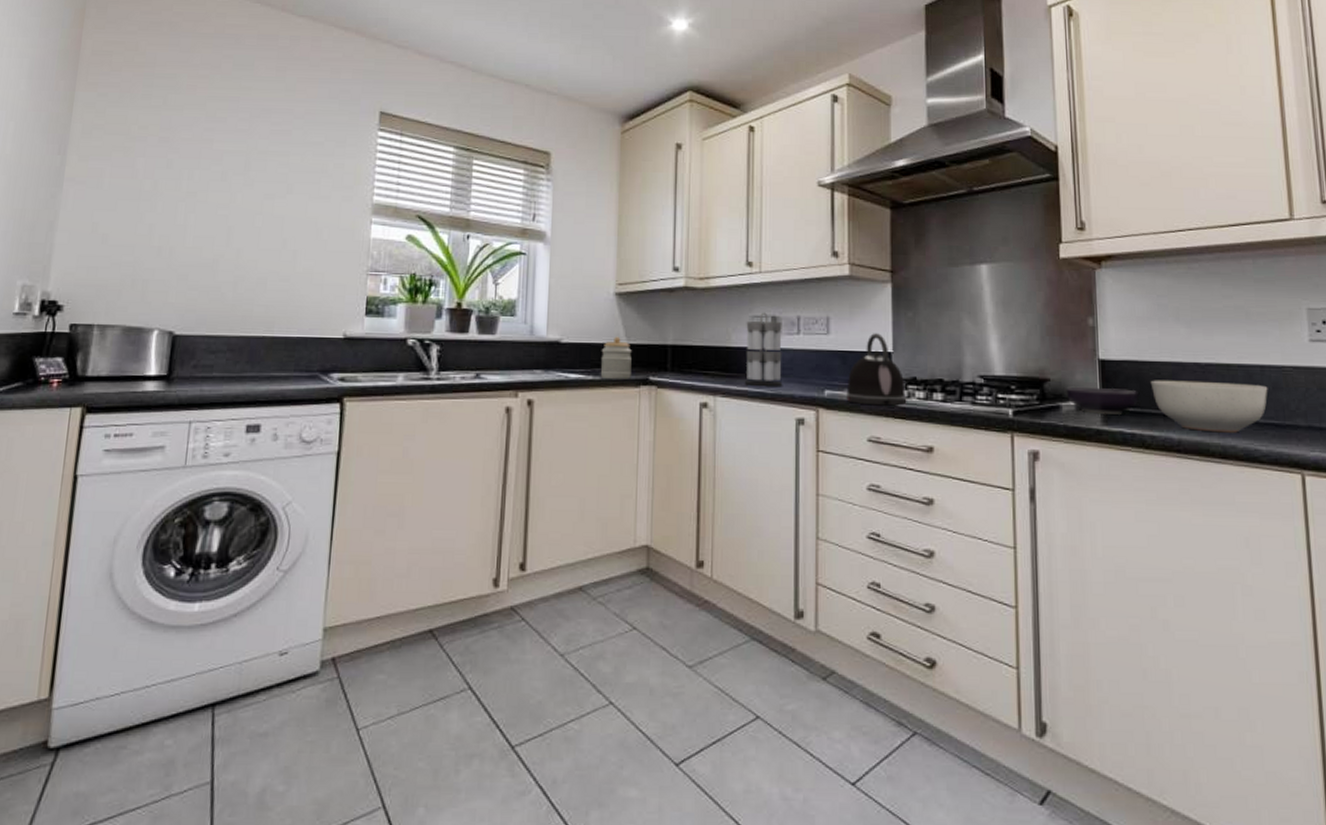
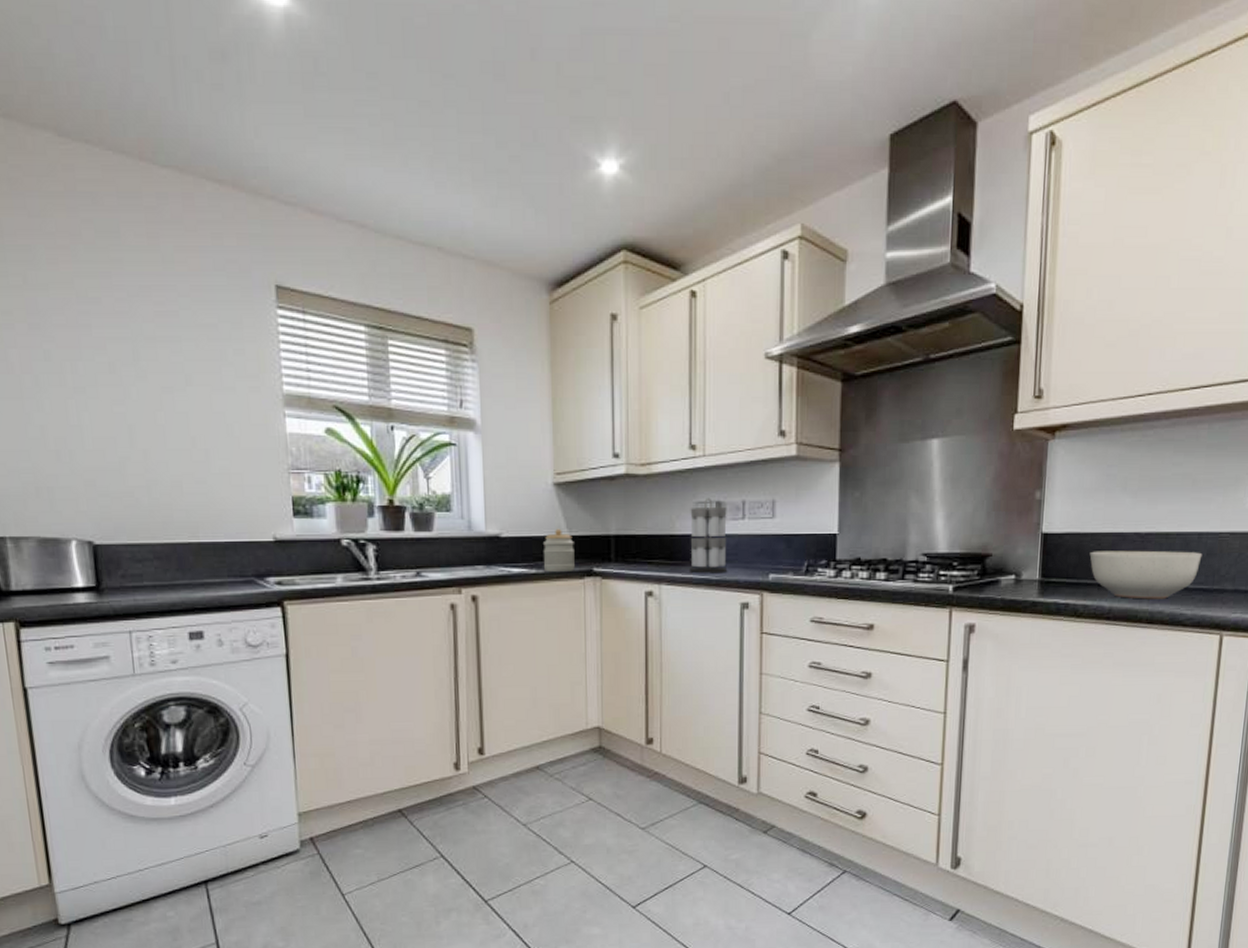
kettle: present [846,333,907,406] -> none [791,515,850,587]
bowl: present [1066,386,1139,414] -> none [1006,560,1077,586]

